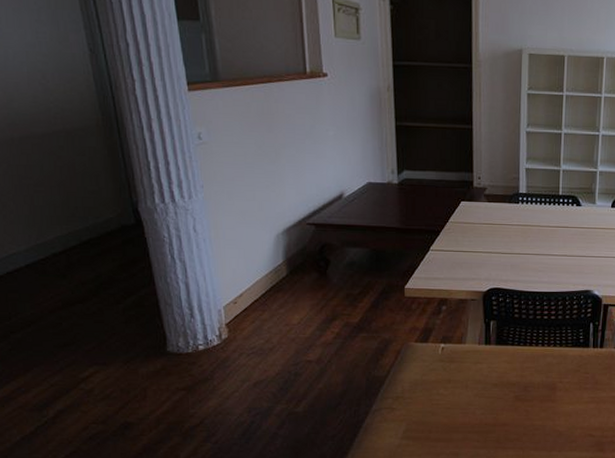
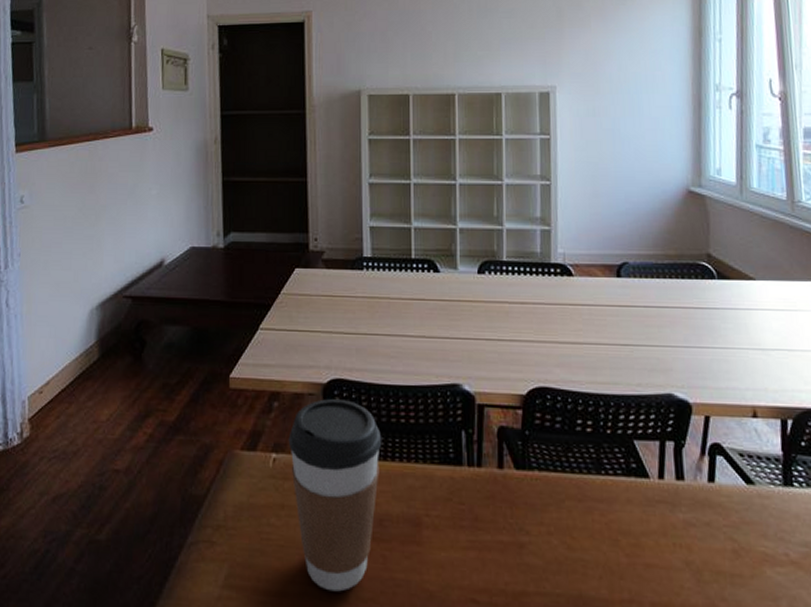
coffee cup: none [454,303,529,436] -> present [288,399,382,592]

